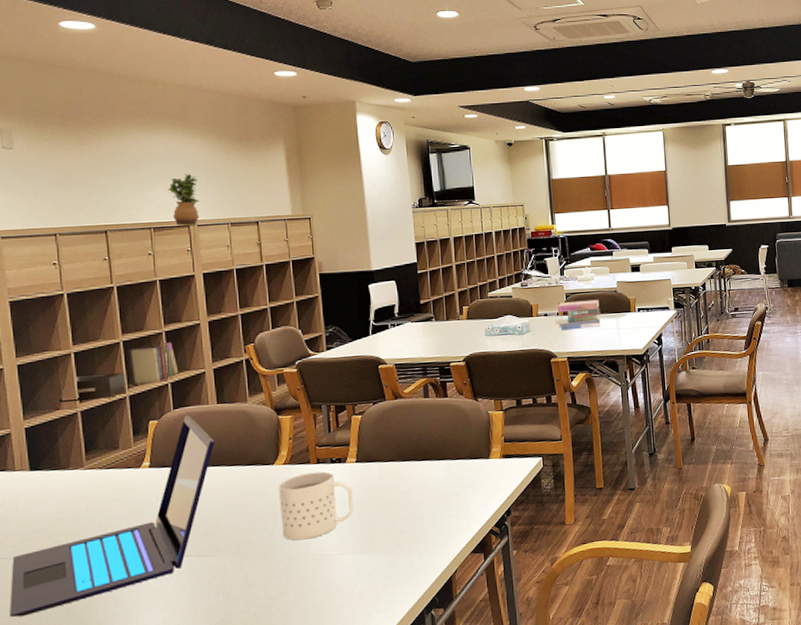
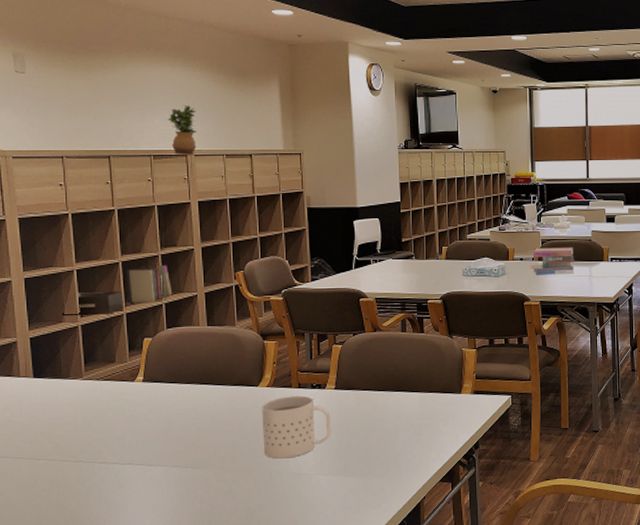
laptop: present [9,414,215,618] -> none [12,334,204,512]

